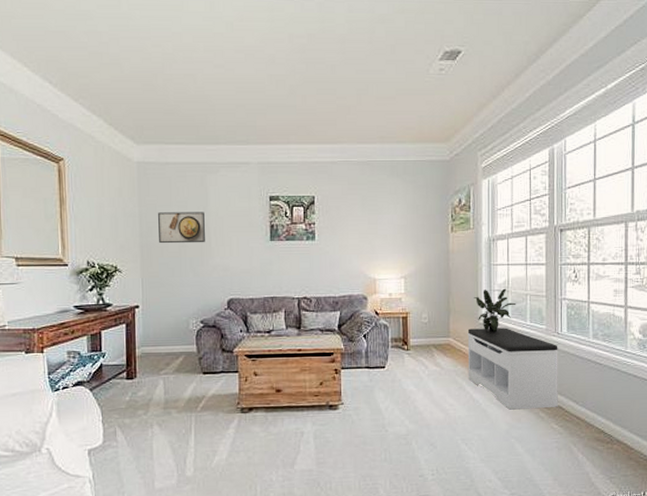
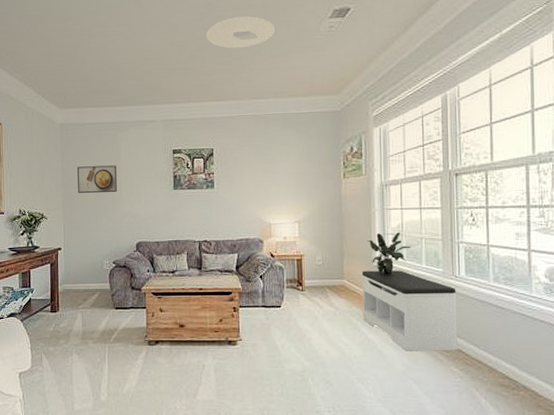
ceiling light: none [308,52,383,86] -> present [207,16,275,49]

